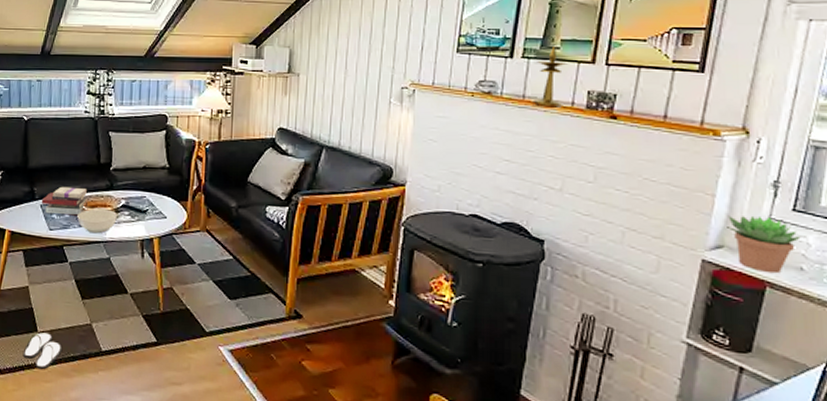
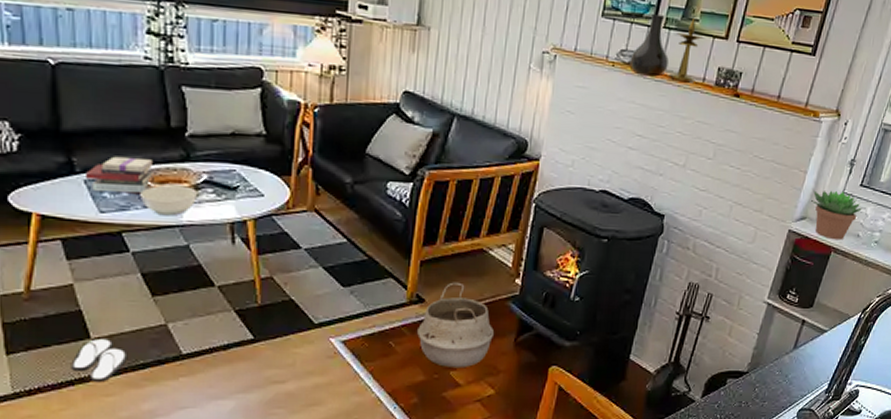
woven basket: none [297,300,371,387] -> present [417,282,495,369]
vase: none [489,46,531,104] -> present [629,14,669,77]

